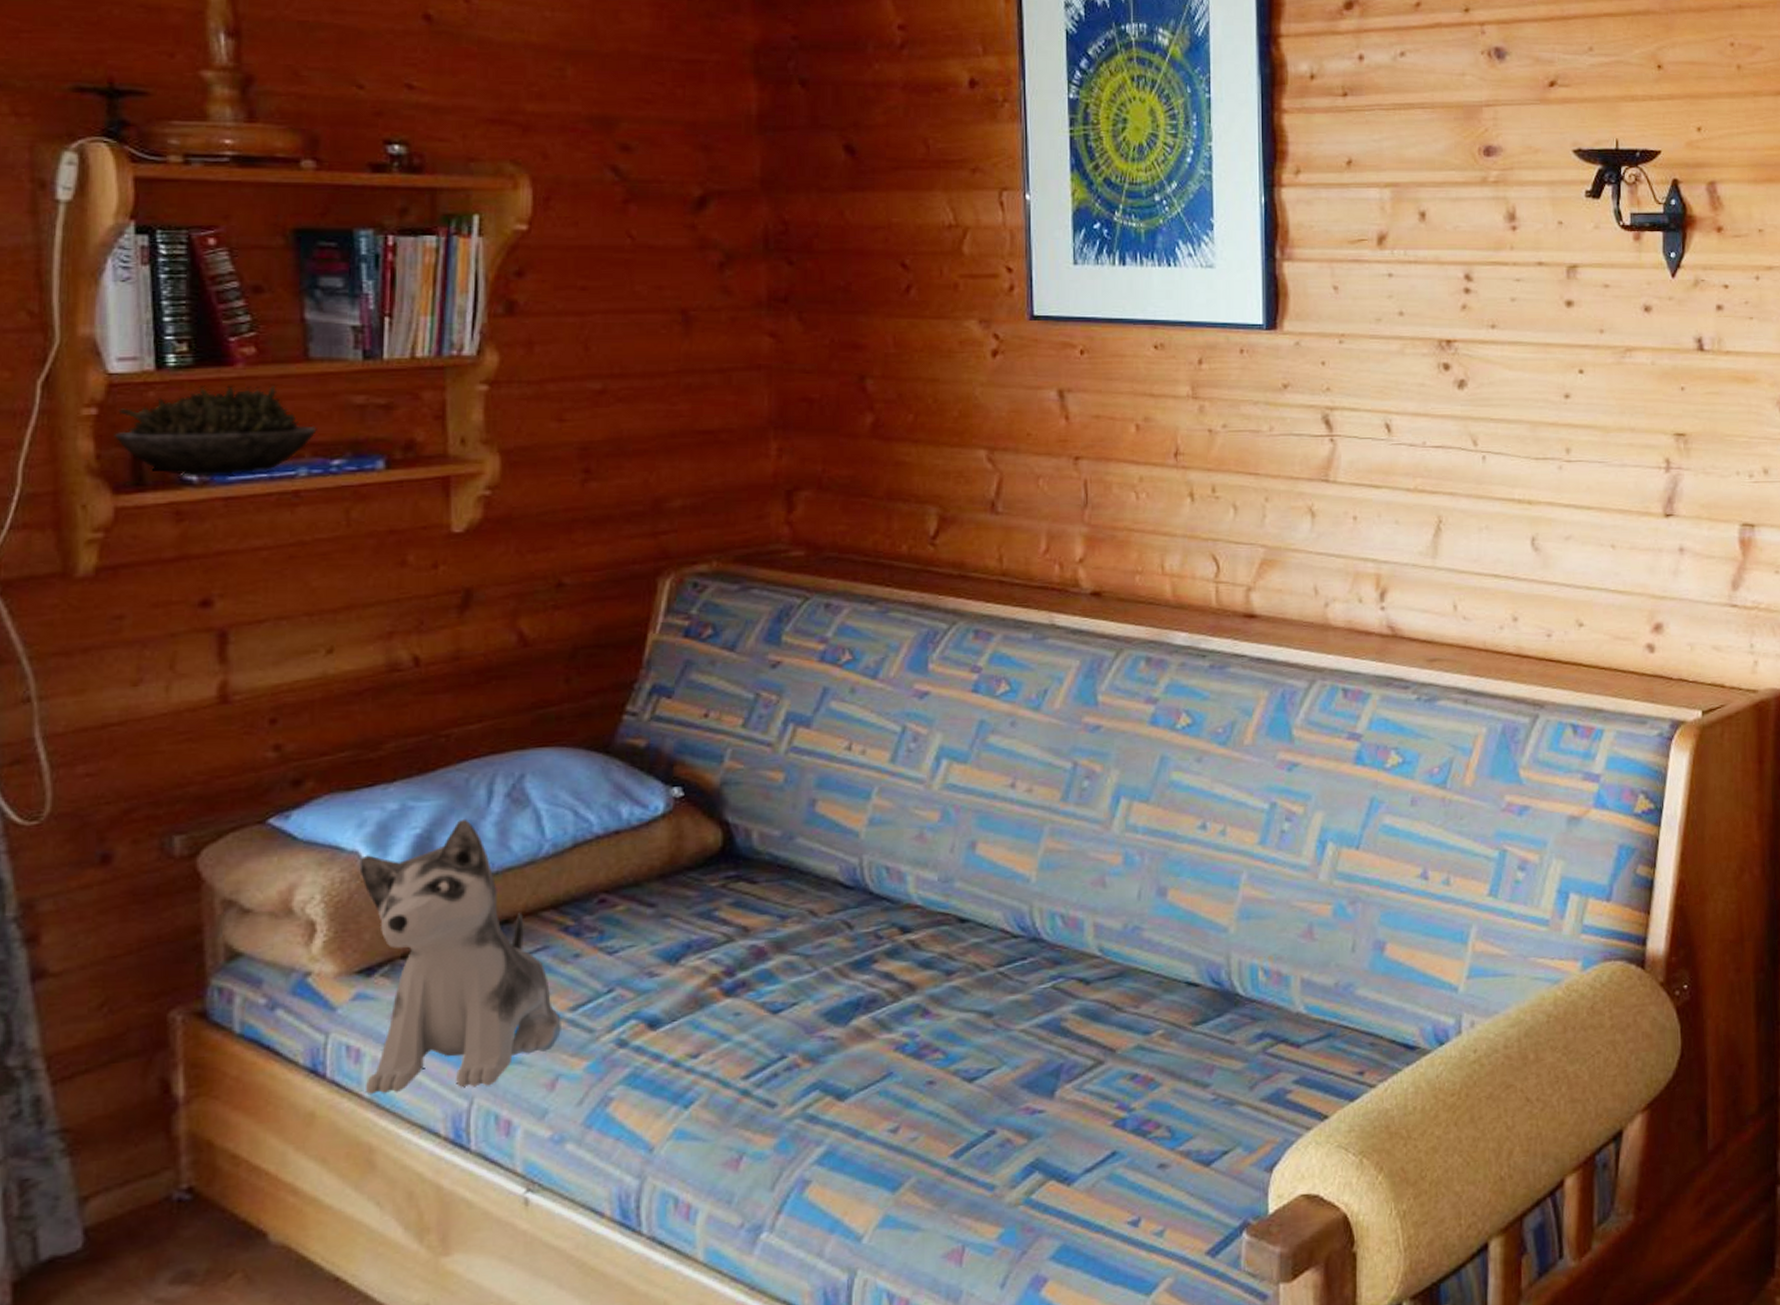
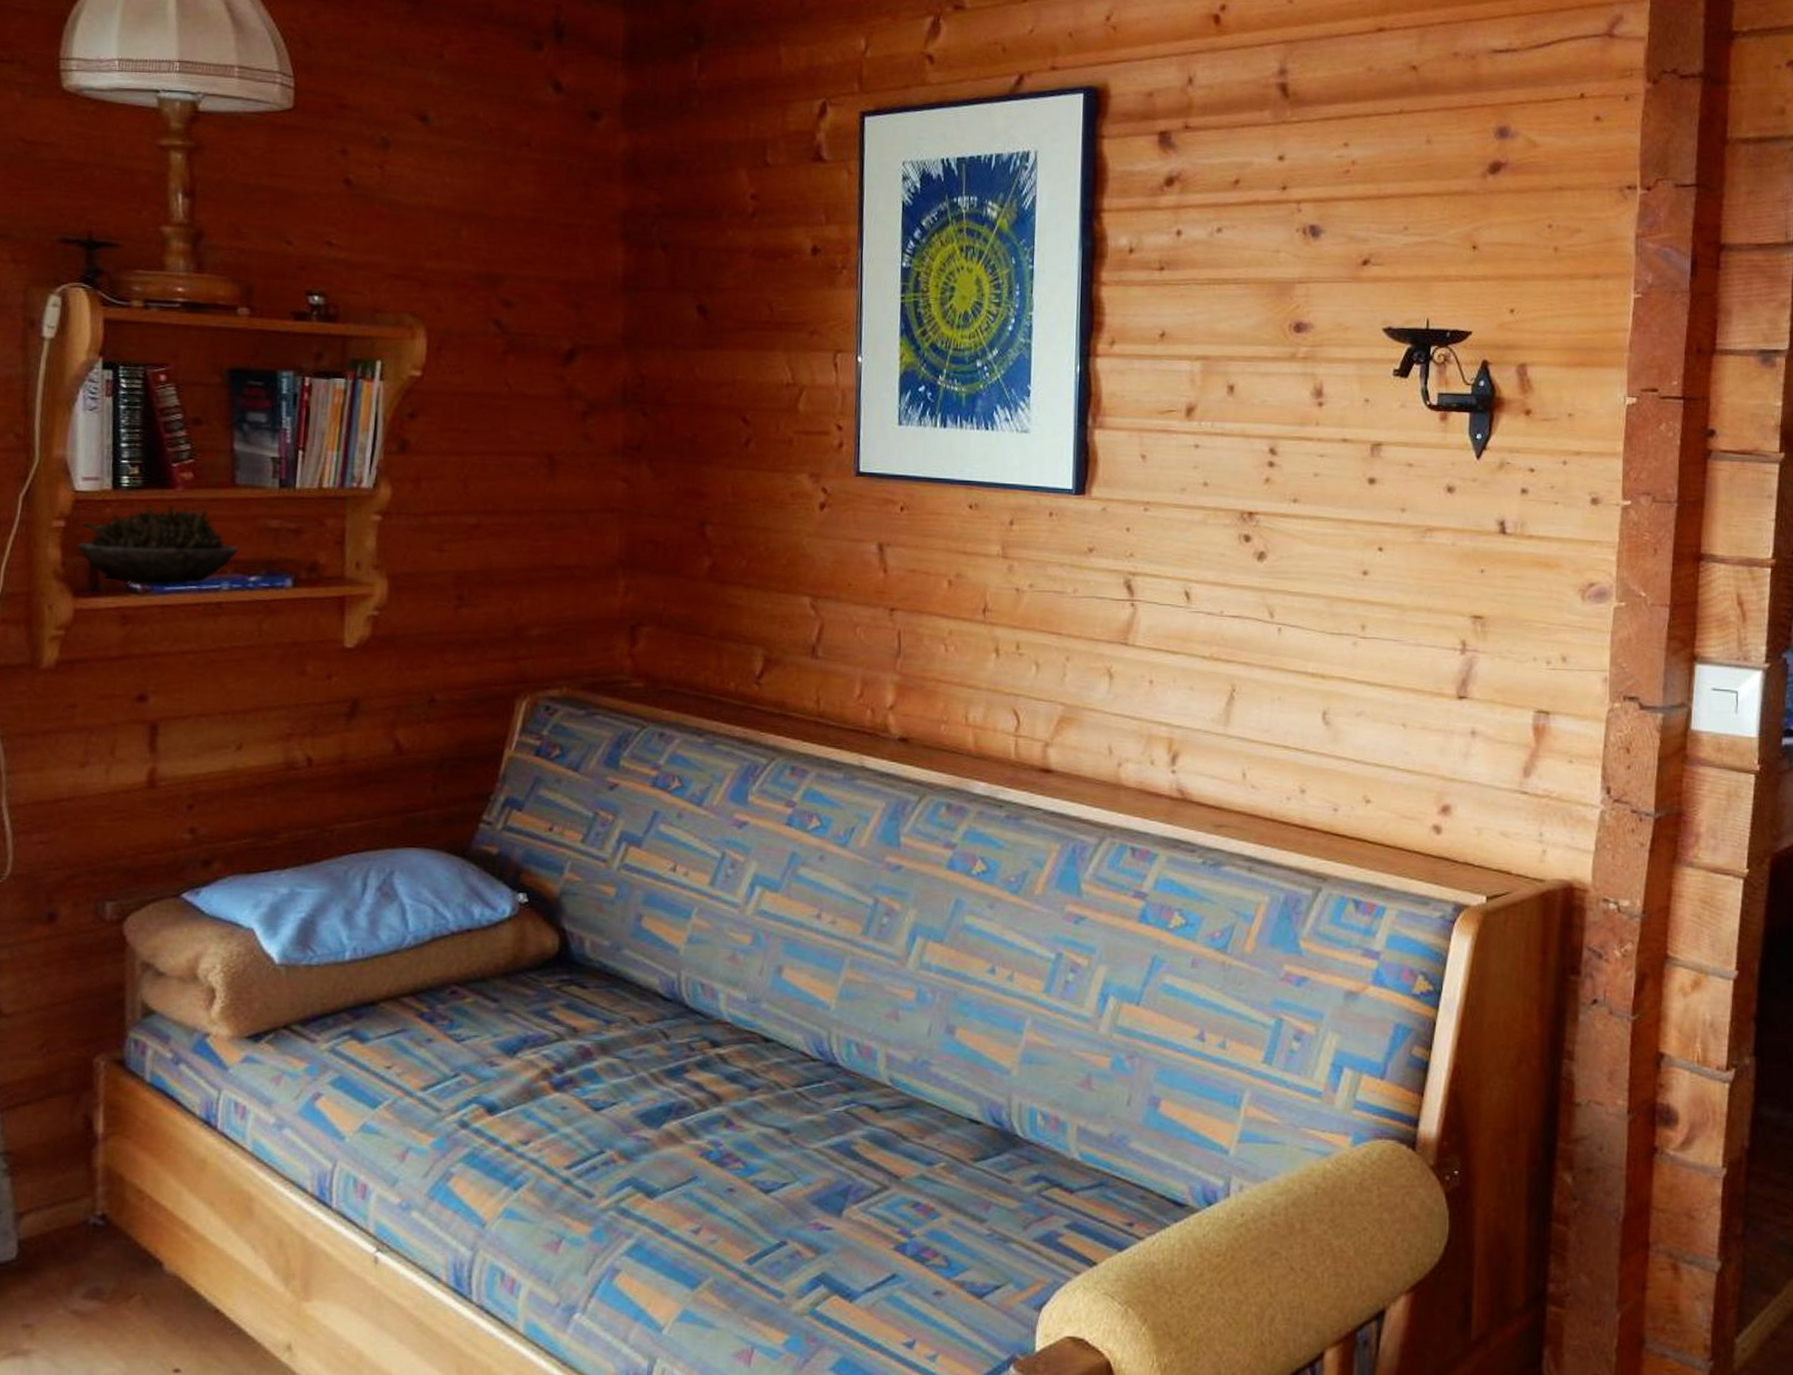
plush toy: present [359,818,561,1095] -> none [248,907,414,1151]

